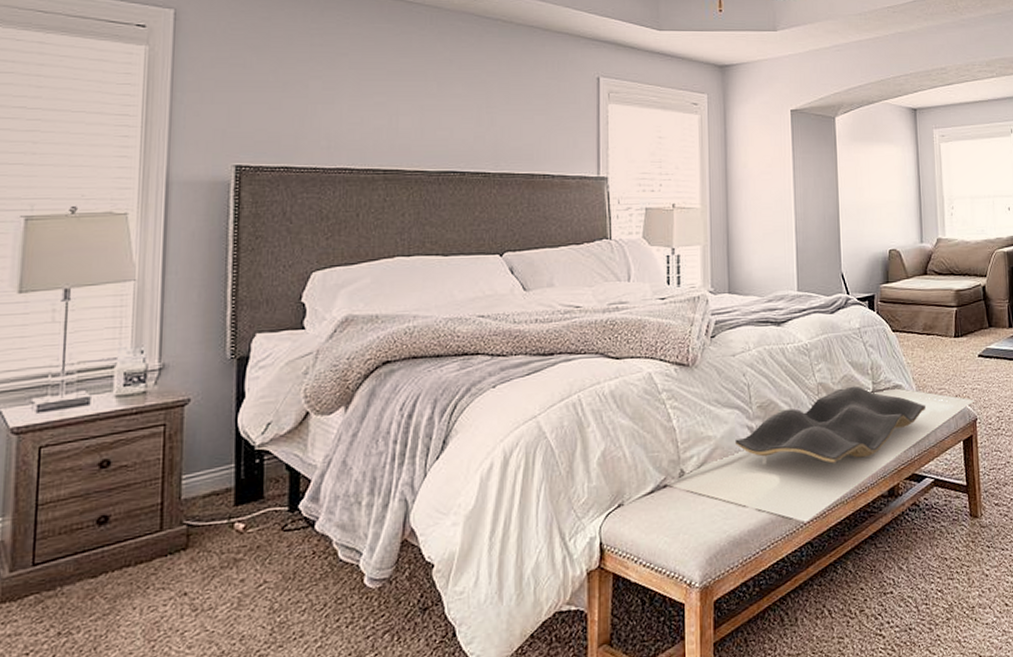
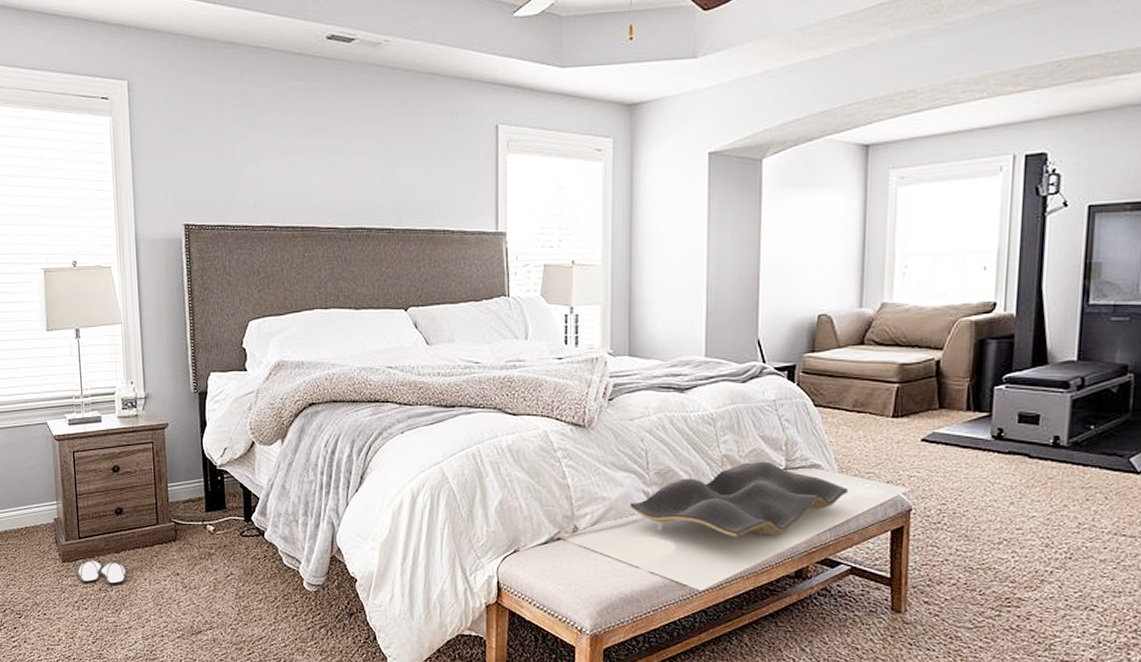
slippers: none [21,590,106,630] -> present [76,561,127,585]

